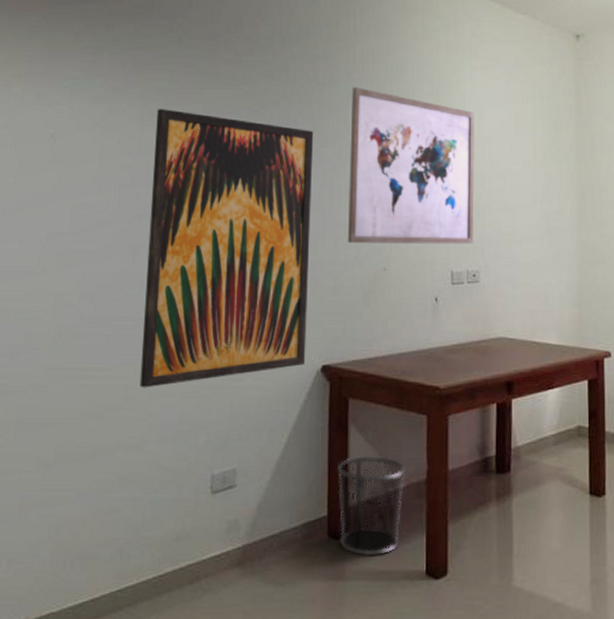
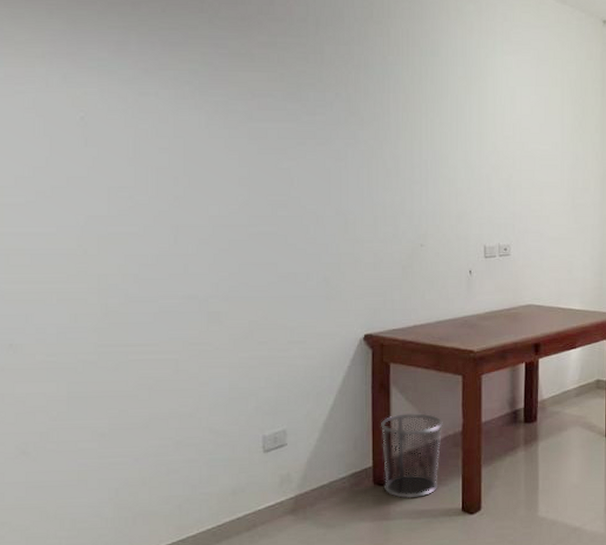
wall art: present [139,109,314,388] -> none [189,91,351,361]
wall art: present [347,87,474,245] -> none [385,70,506,221]

